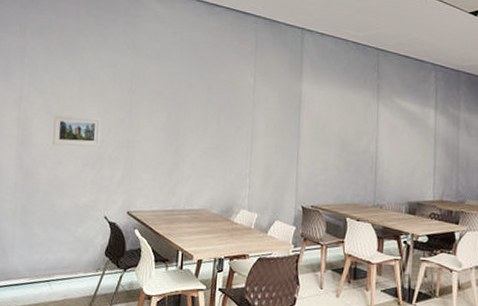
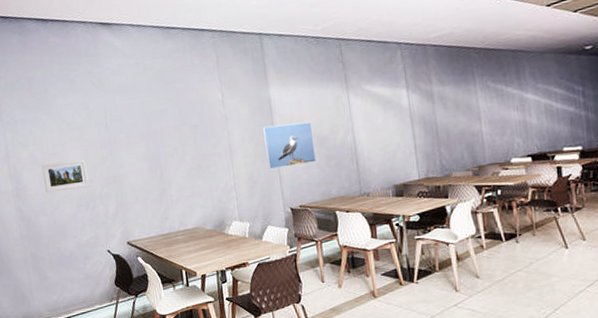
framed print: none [286,119,338,165] -> present [262,121,316,170]

